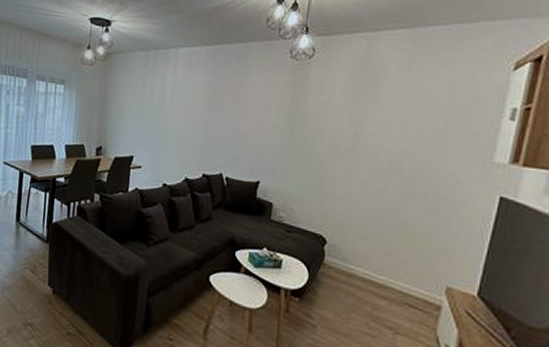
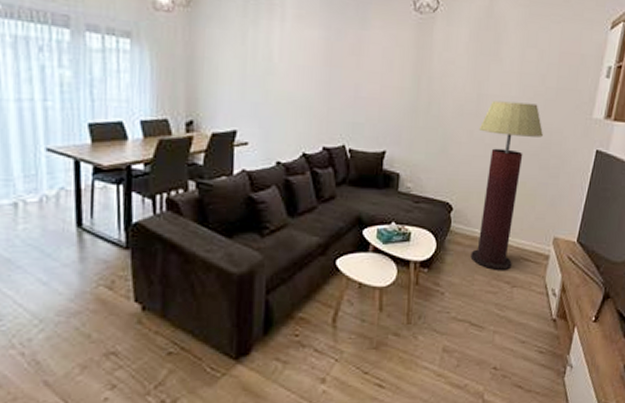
floor lamp: none [346,139,431,314] -> present [470,100,543,270]

